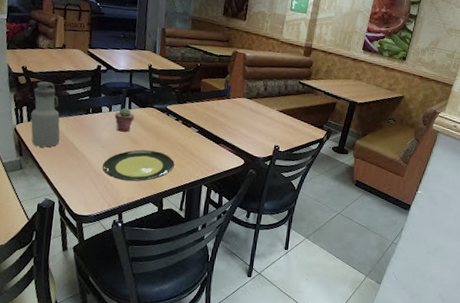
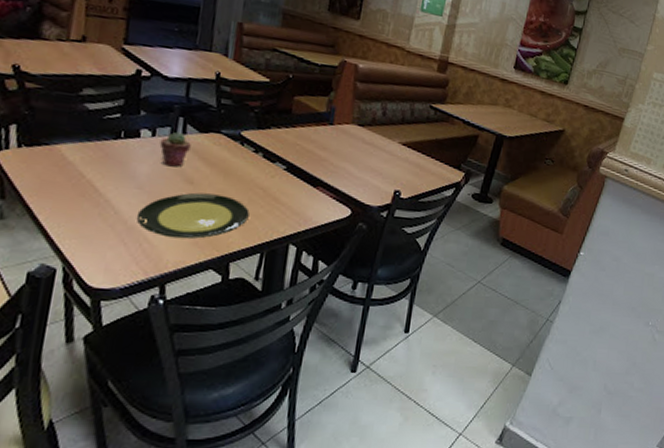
water bottle: present [30,81,60,148] -> none [22,88,72,187]

